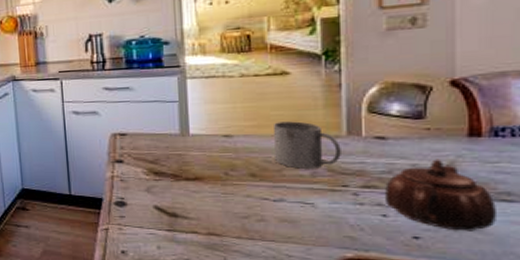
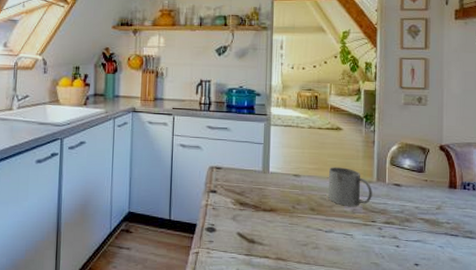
teapot: present [385,159,496,232] -> none [399,203,464,260]

